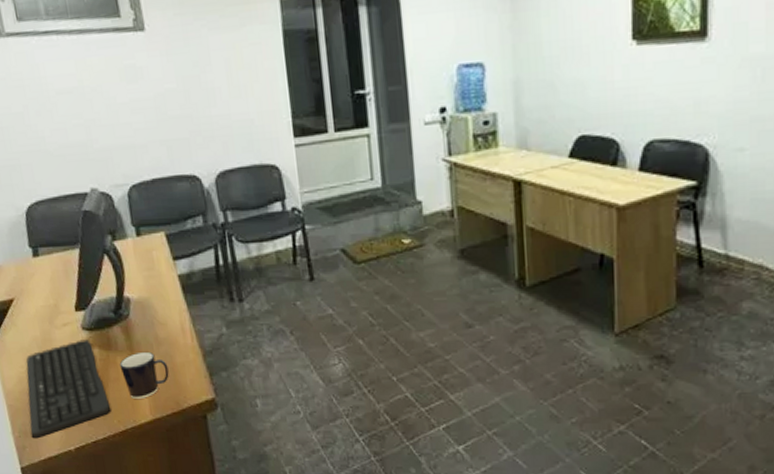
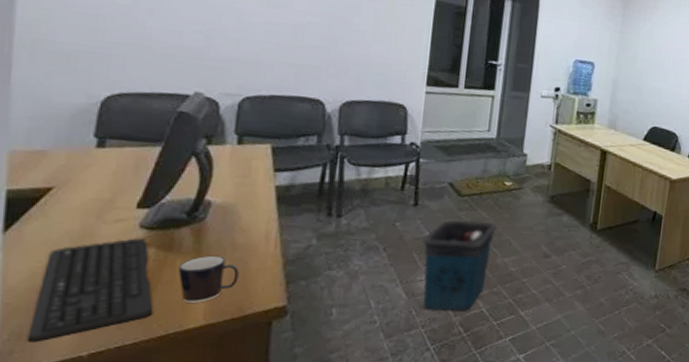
recycling bin: none [326,291,405,397] -> present [422,220,498,310]

